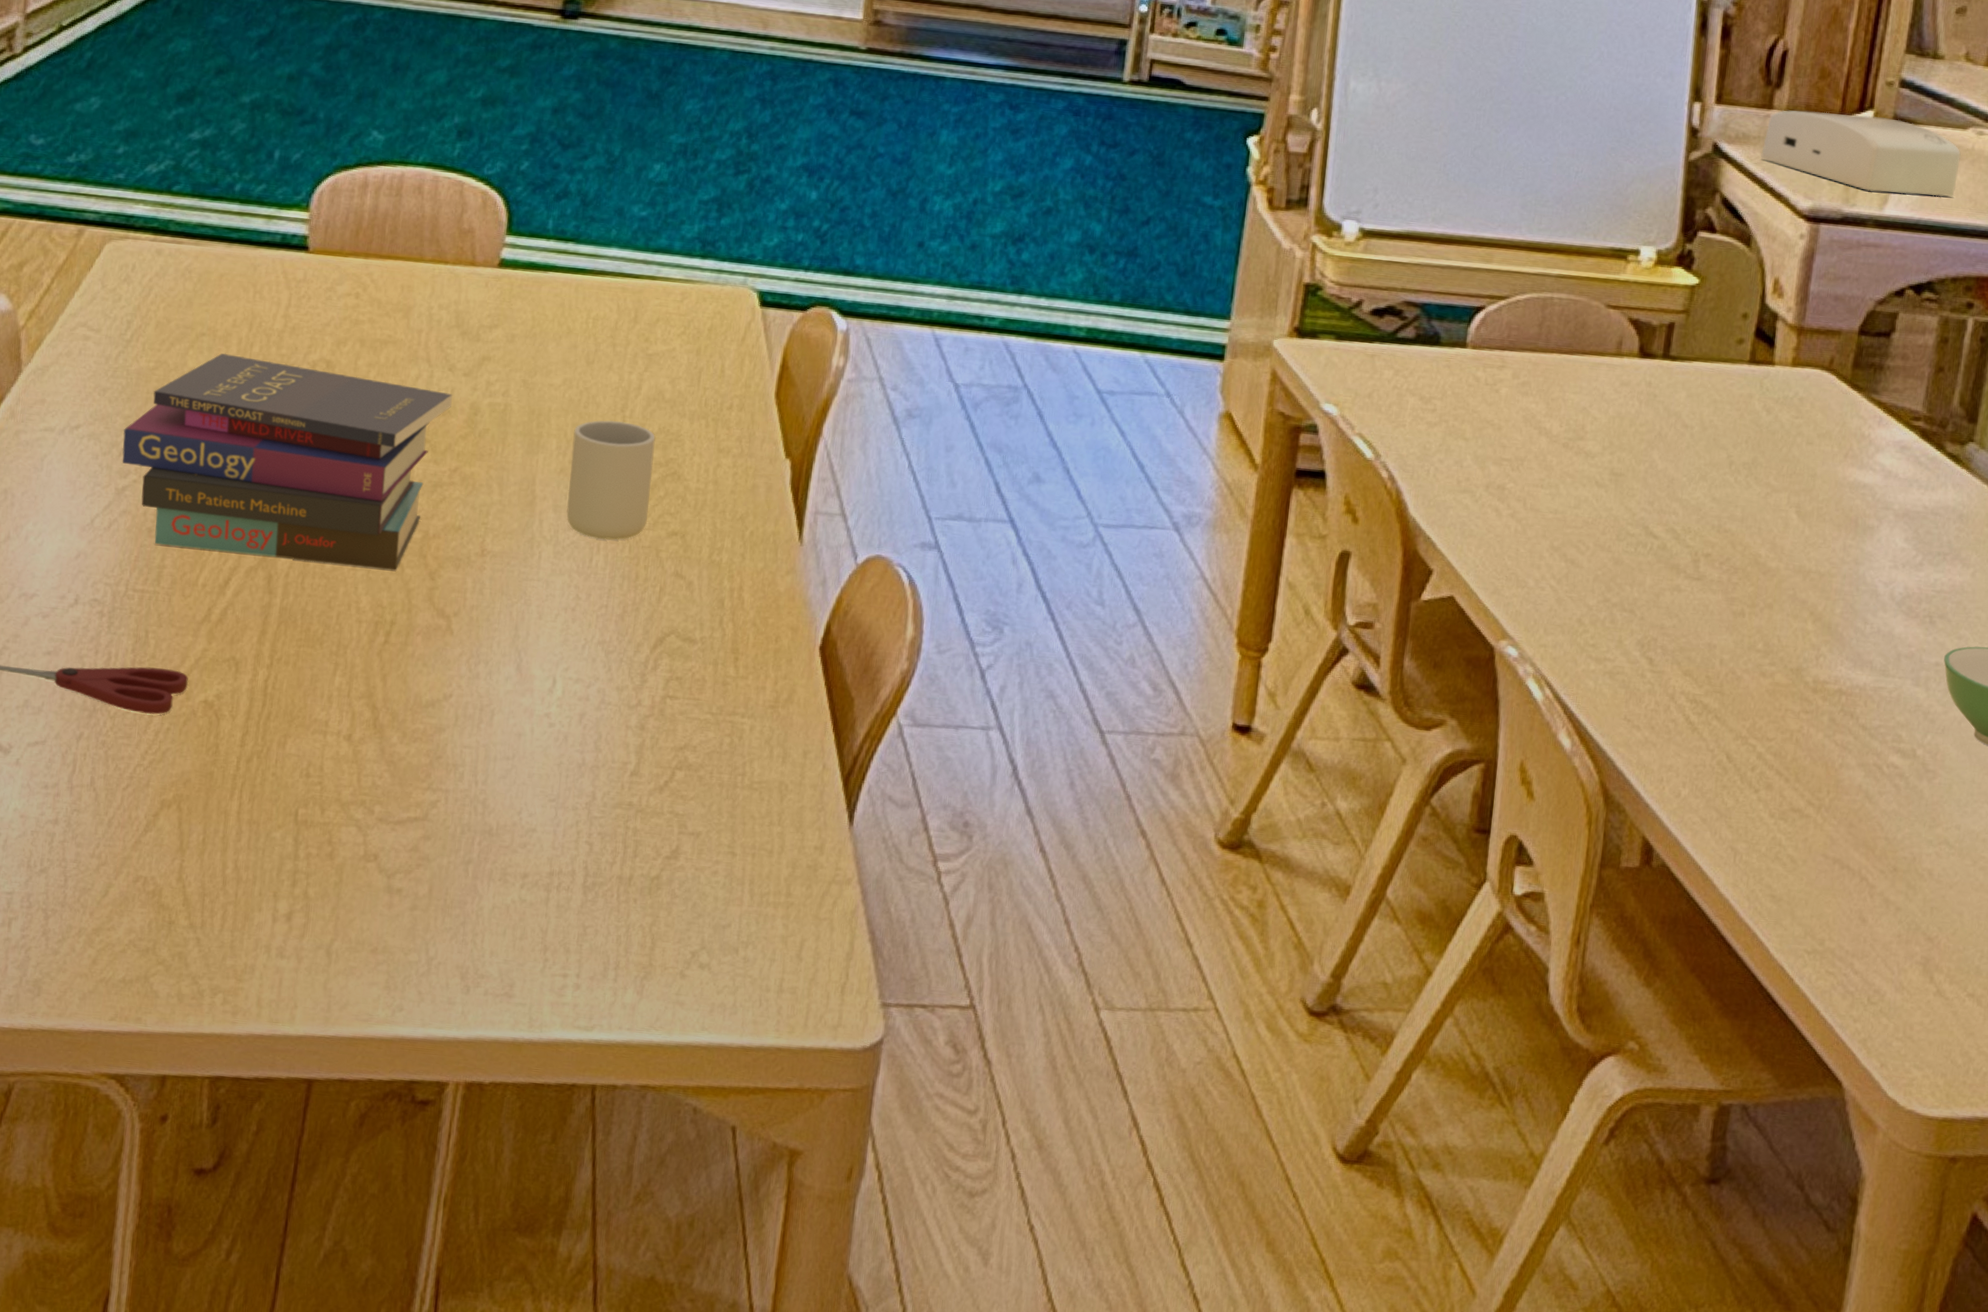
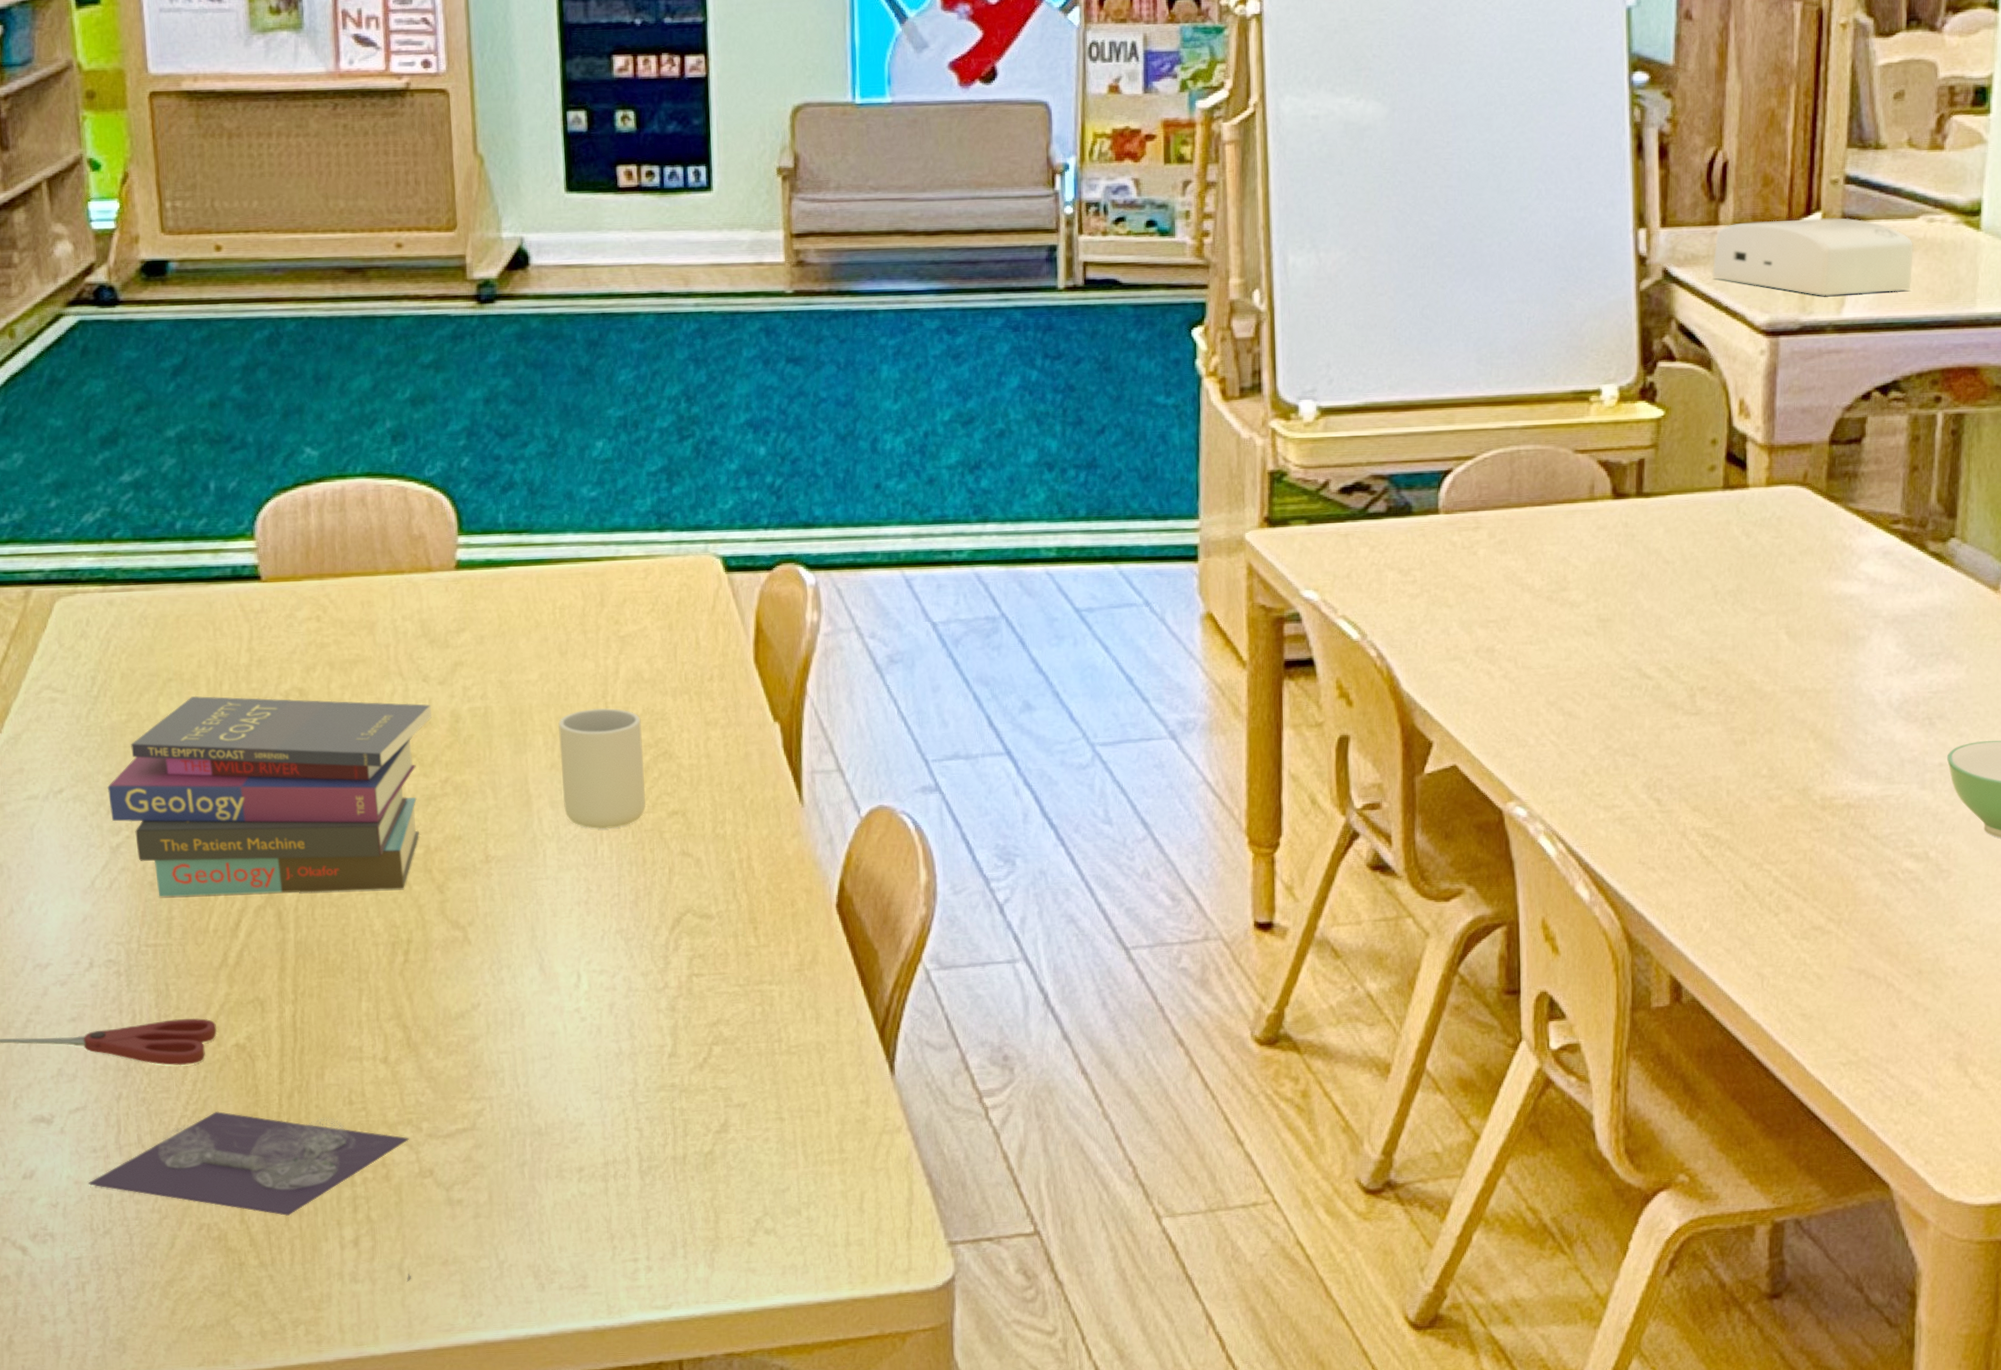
paper sheet: none [33,764,359,965] -> present [88,1110,411,1282]

